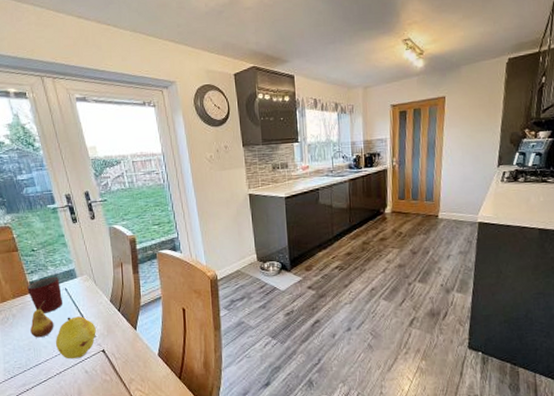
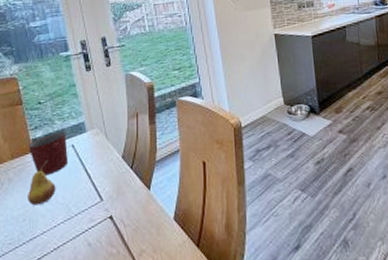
fruit: present [55,316,96,359] -> none [55,176,104,230]

